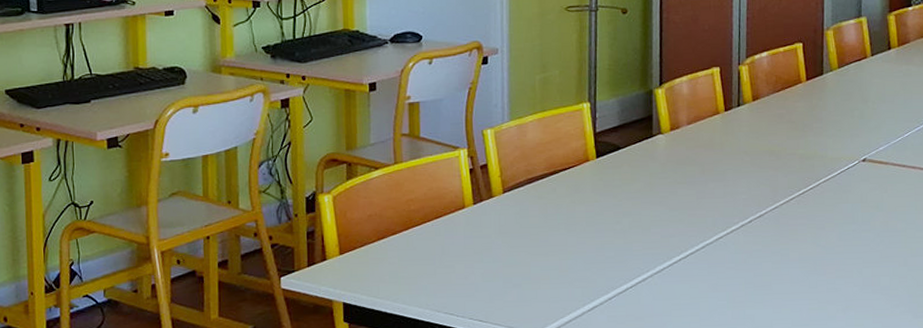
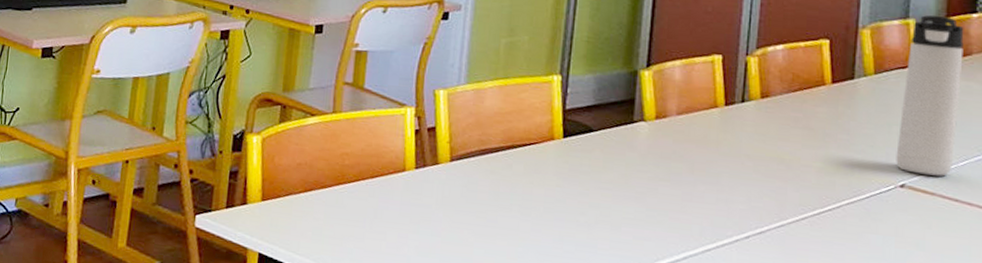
thermos bottle: none [858,12,903,148] -> present [896,15,964,177]

